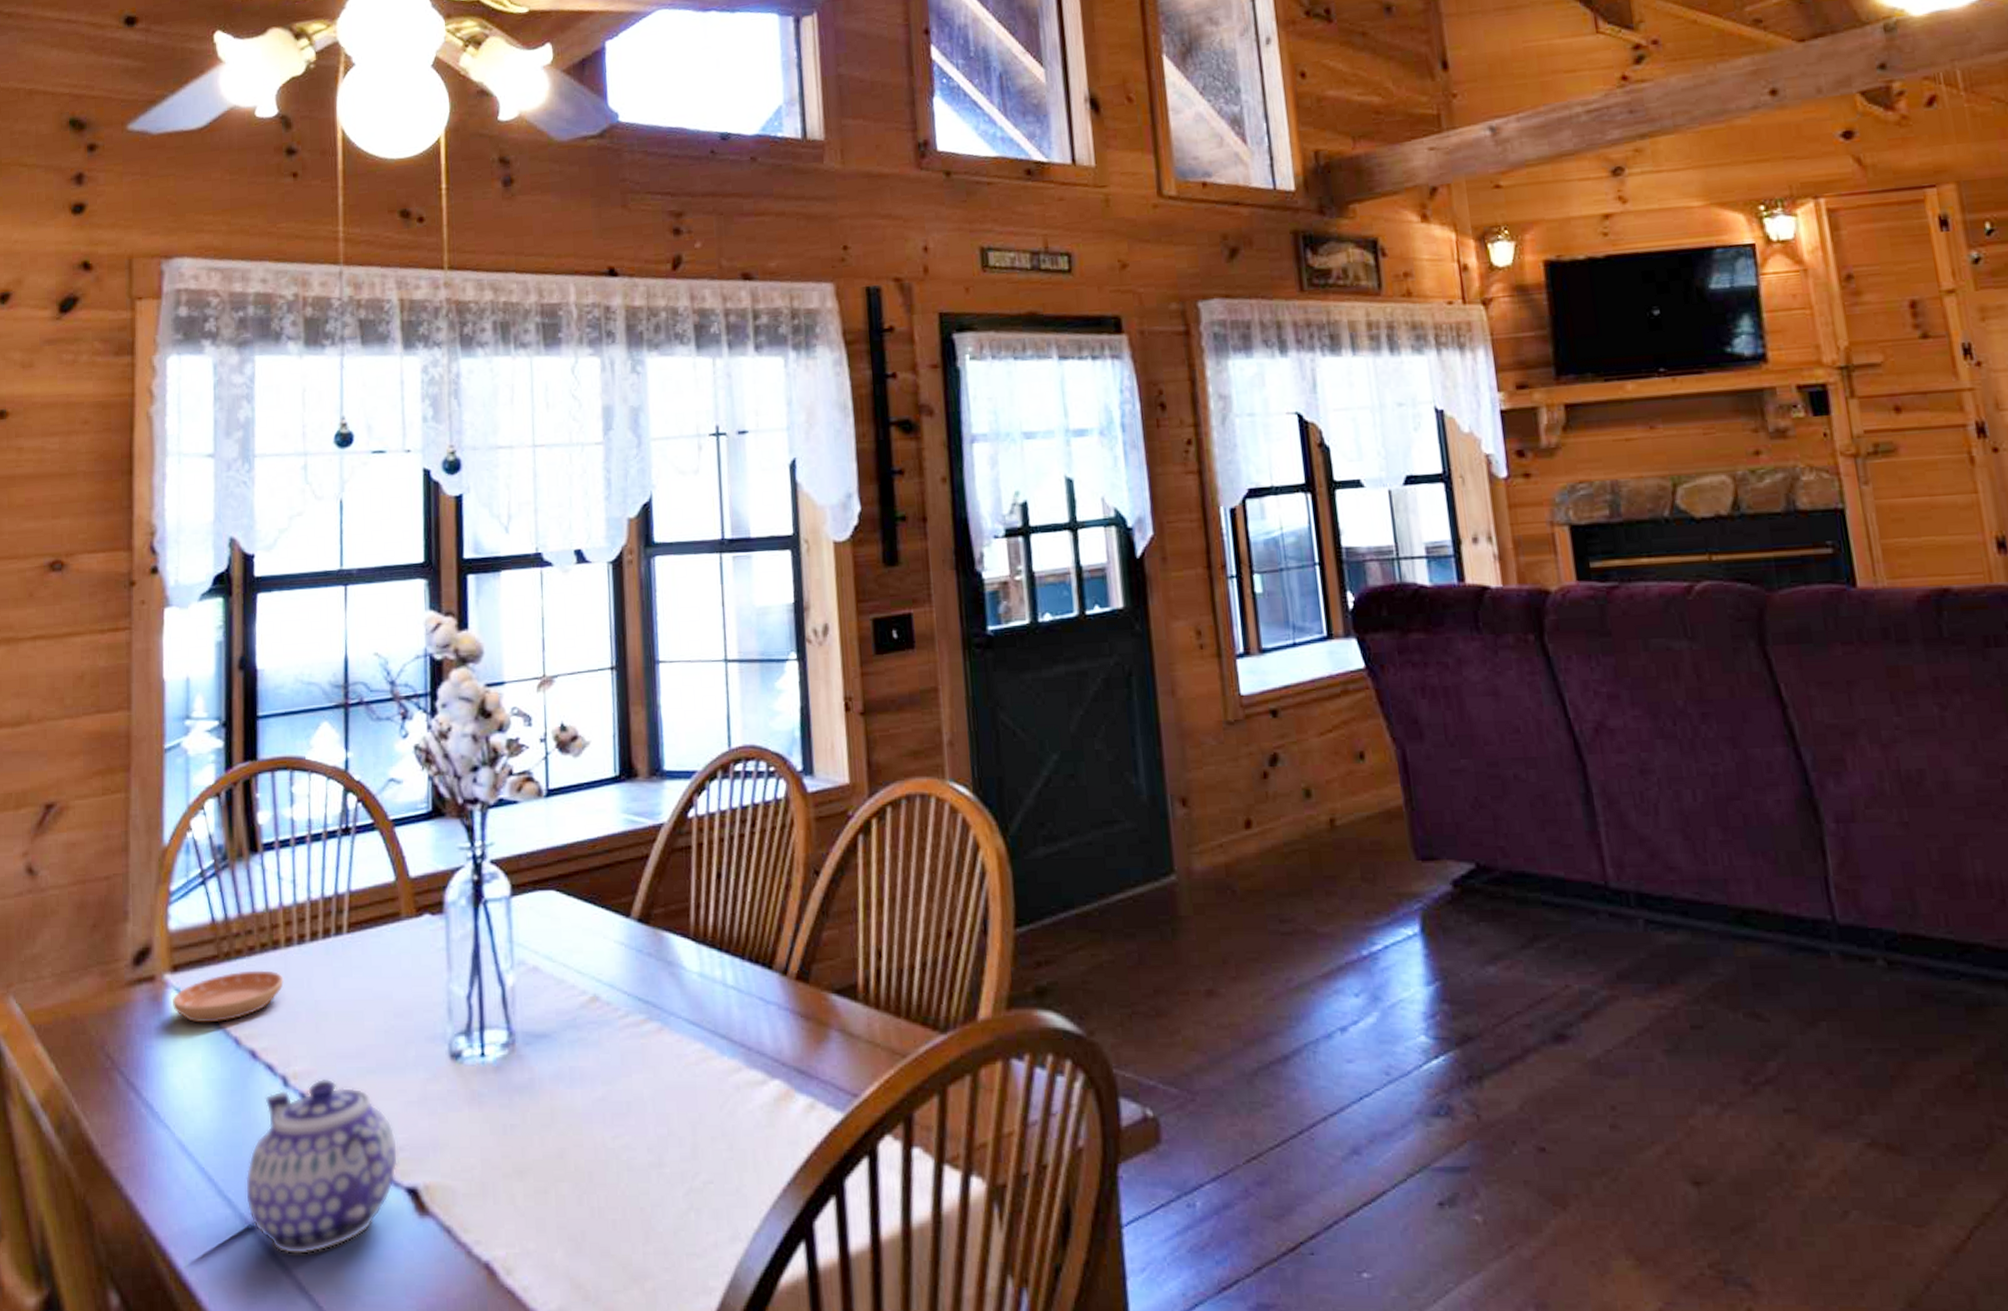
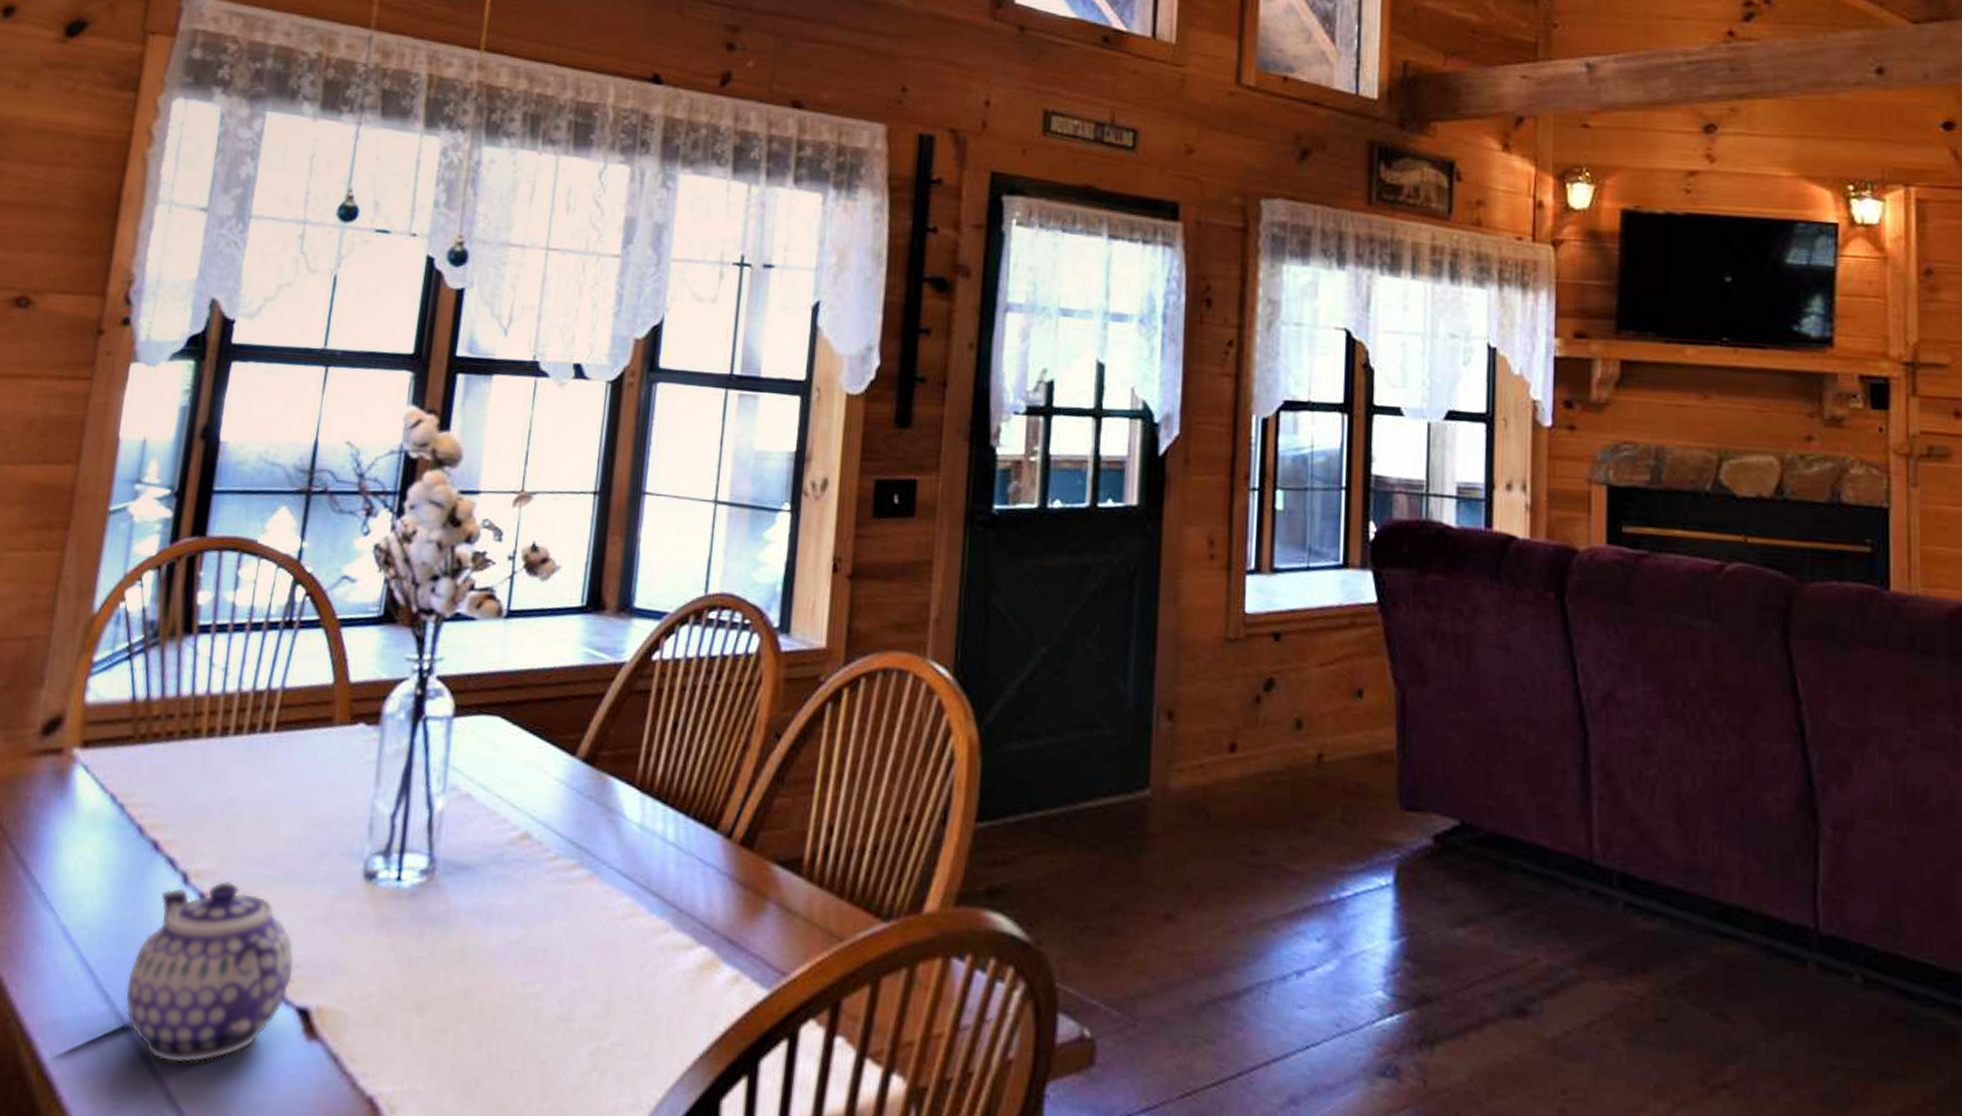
saucer: present [173,970,284,1023] -> none [77,756,200,807]

